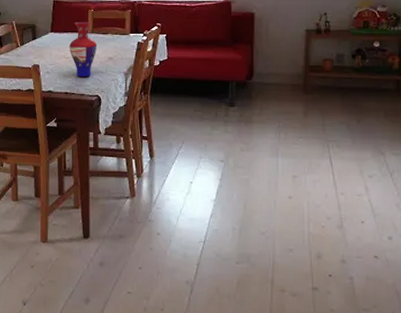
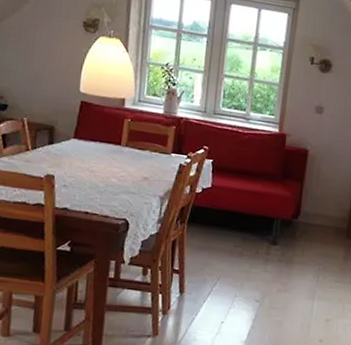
vase: present [69,21,97,78] -> none [95,131,131,197]

